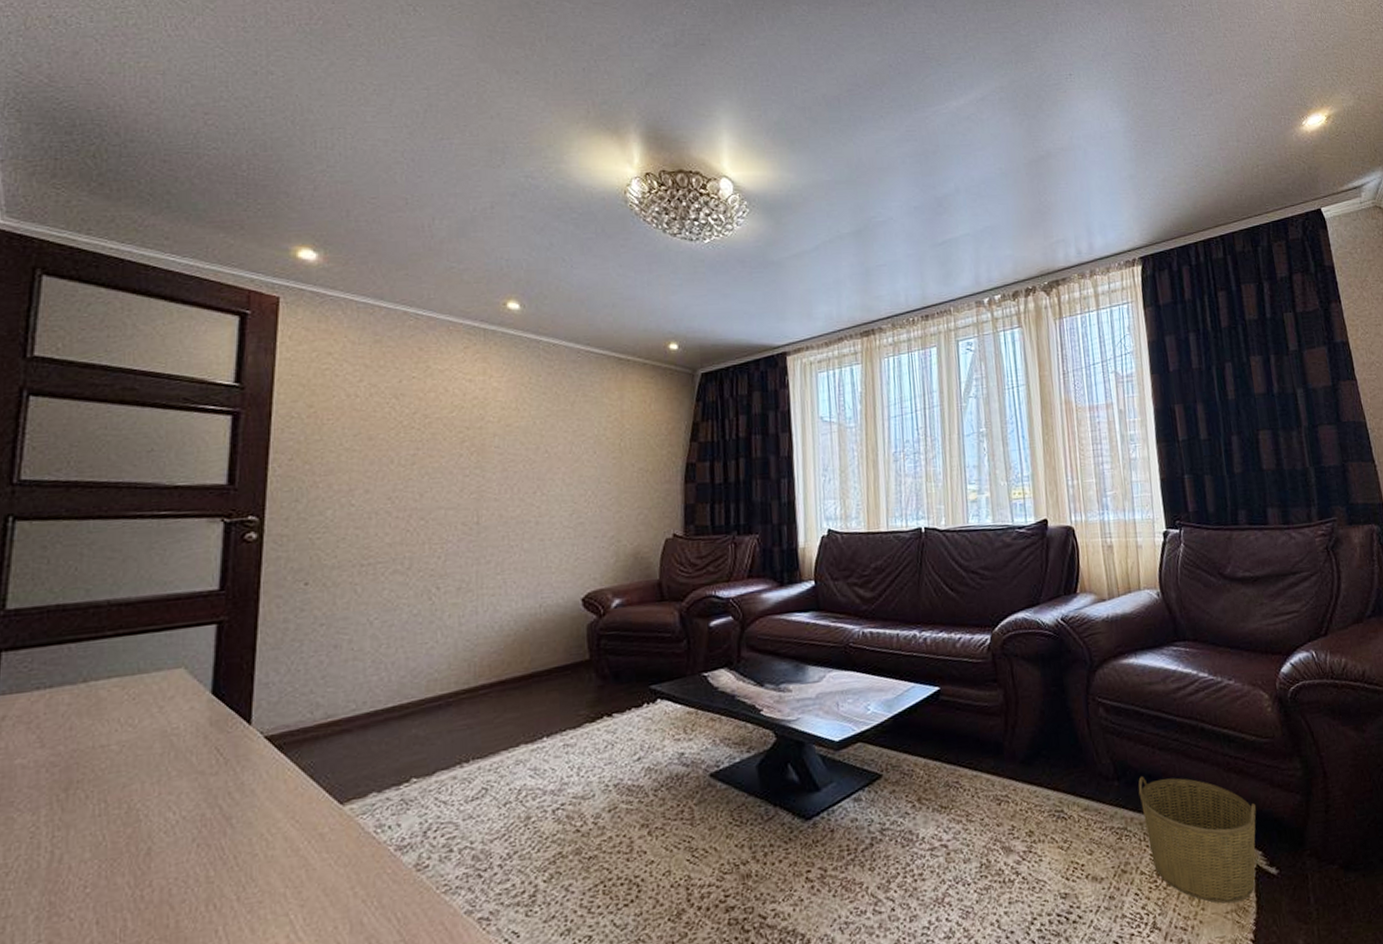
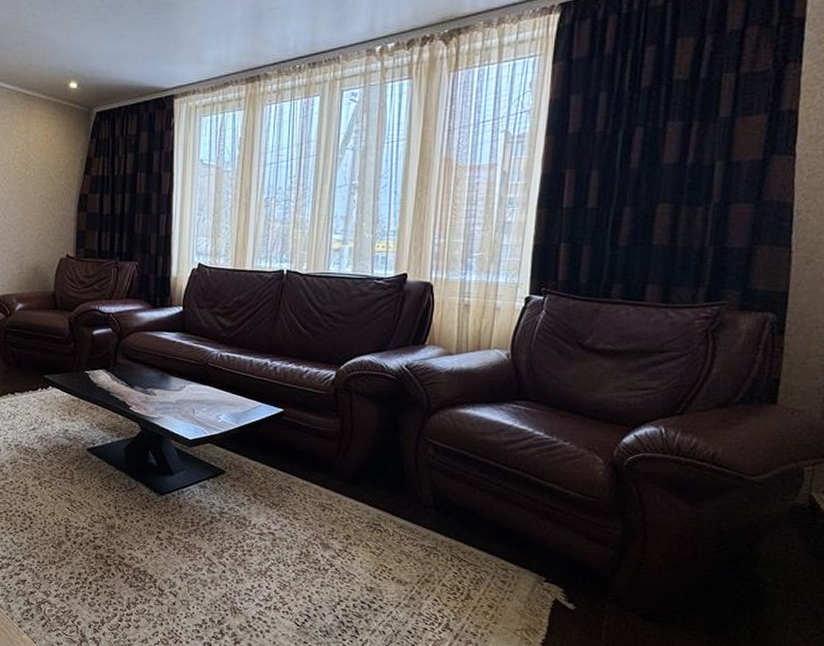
basket: present [1138,775,1256,904] -> none [453,509,566,624]

